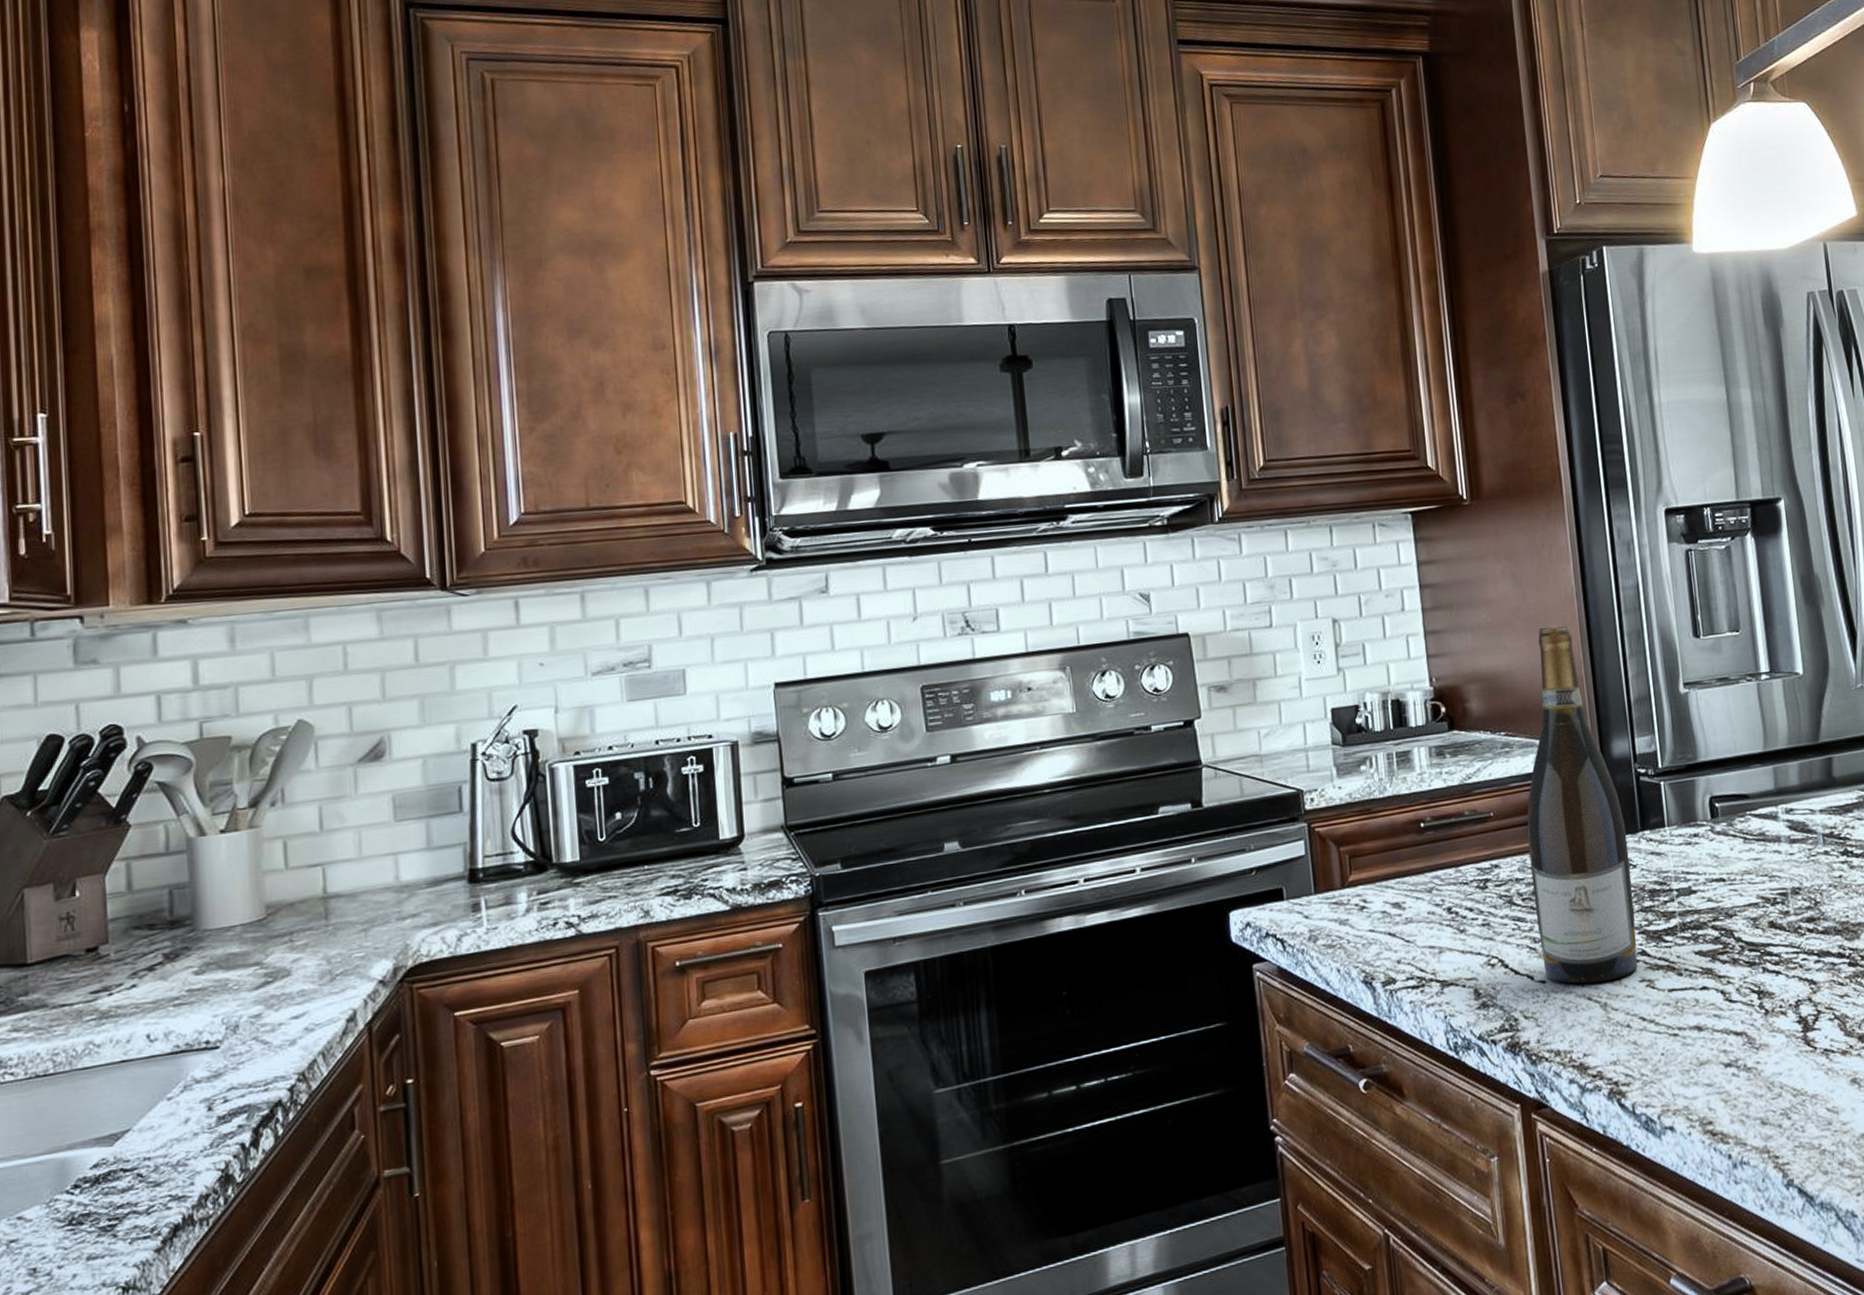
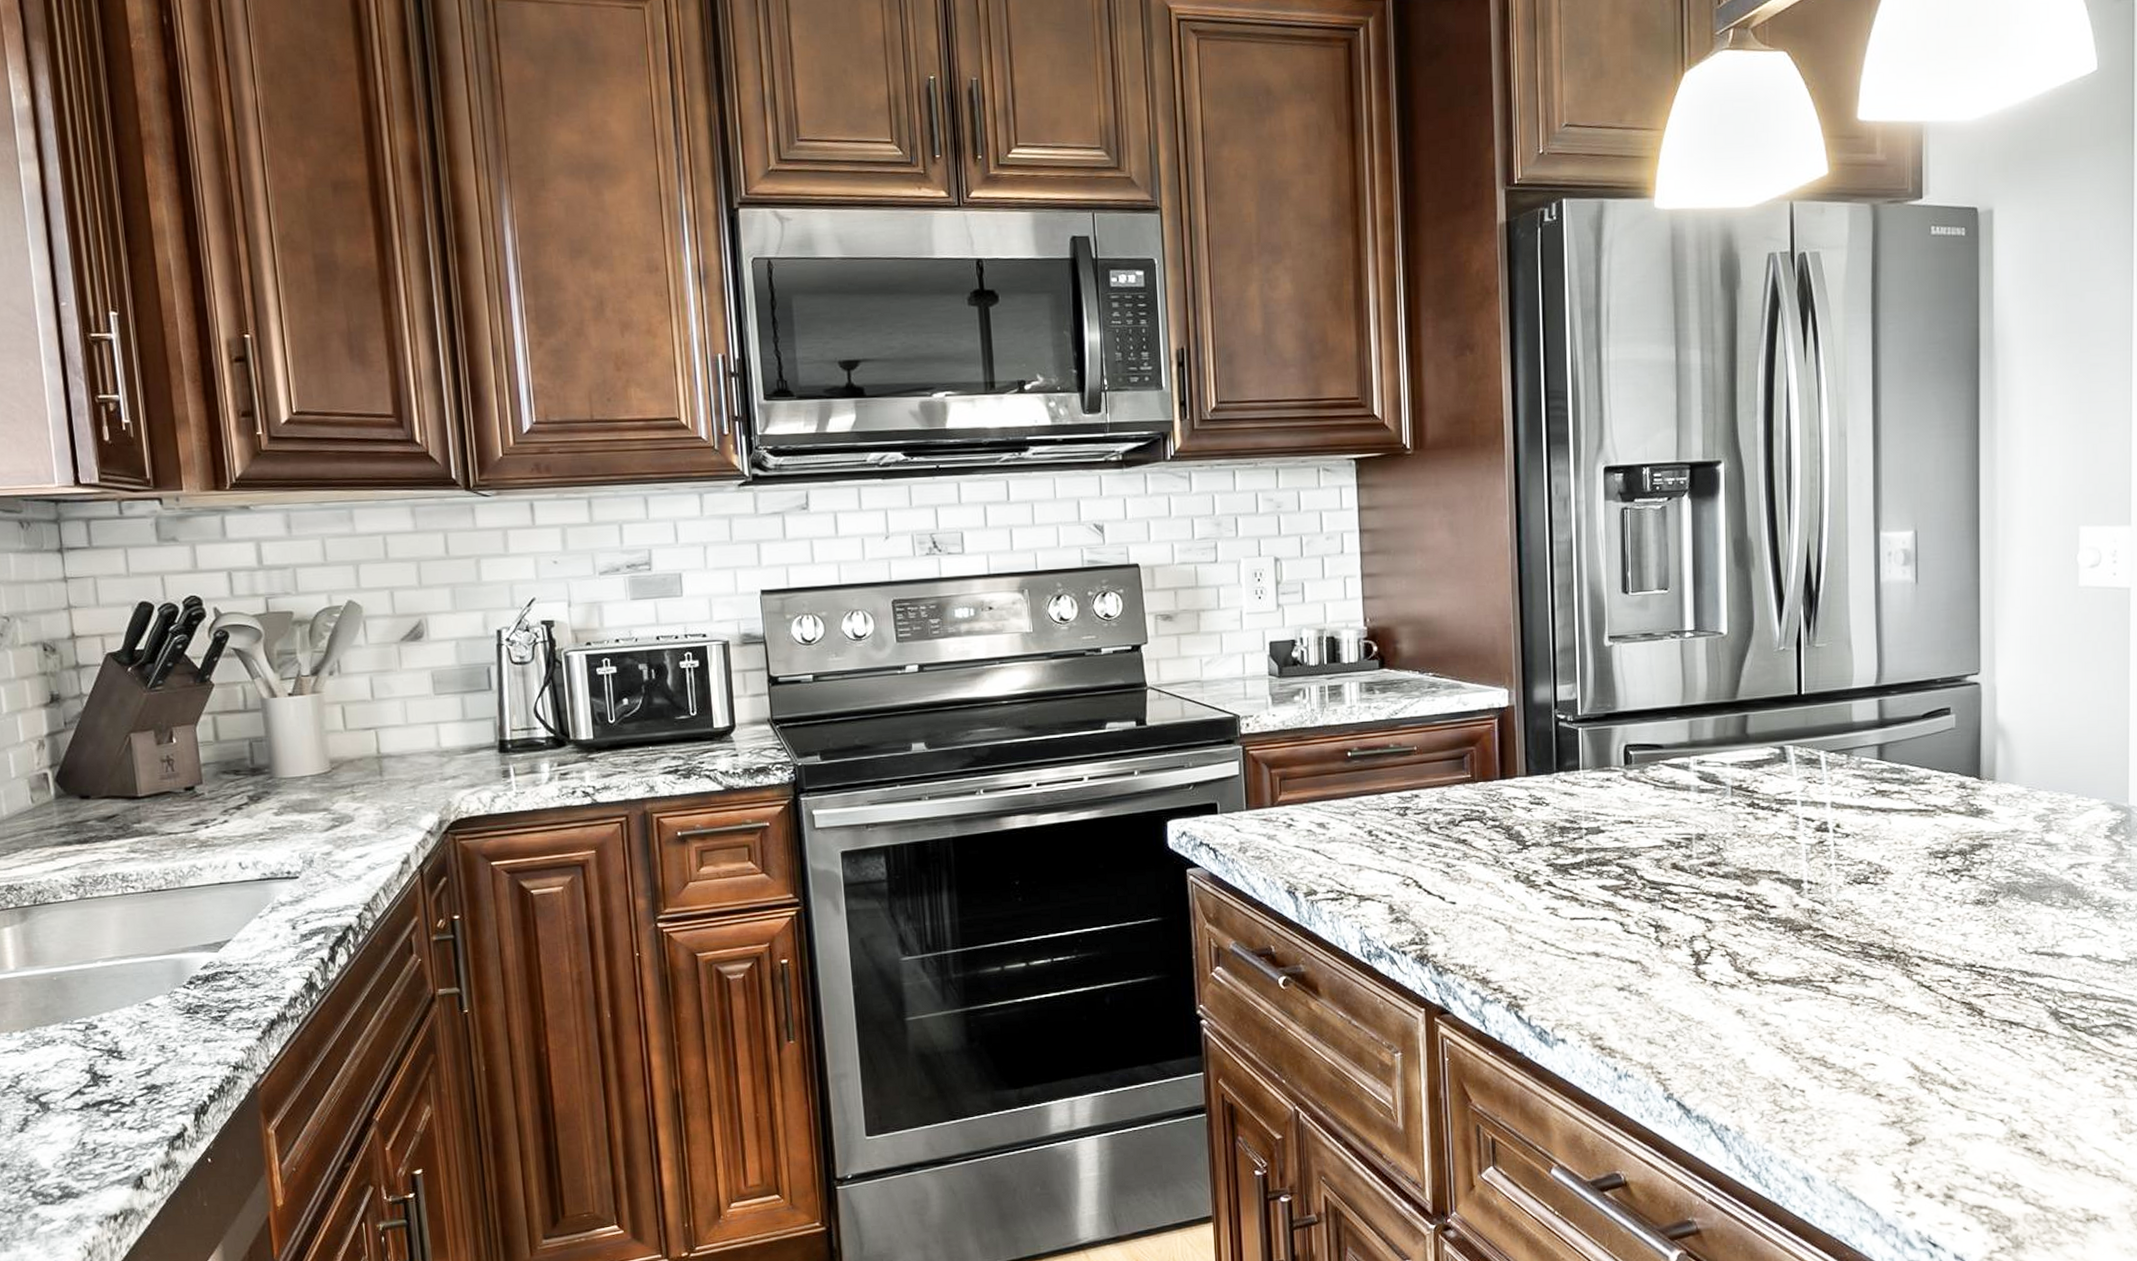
wine bottle: present [1527,625,1638,984] -> none [1448,575,1545,907]

